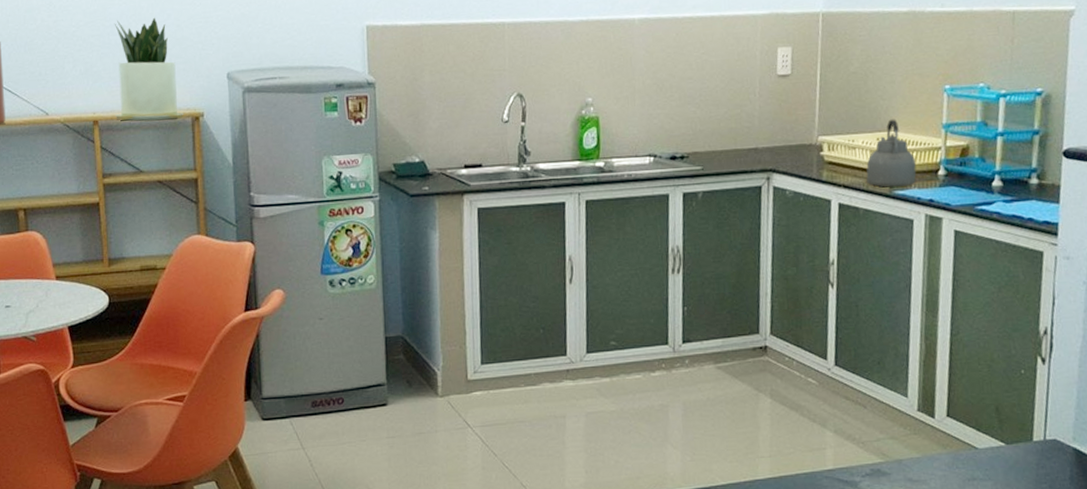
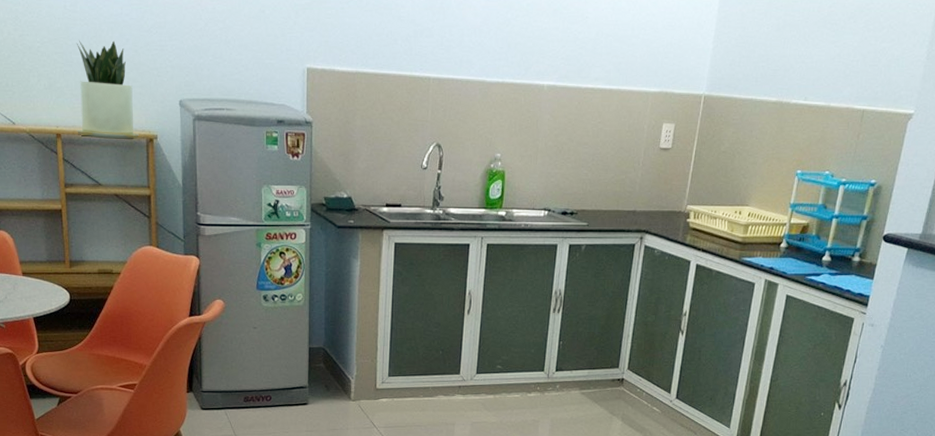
kettle: present [866,119,917,188] -> none [721,196,764,255]

